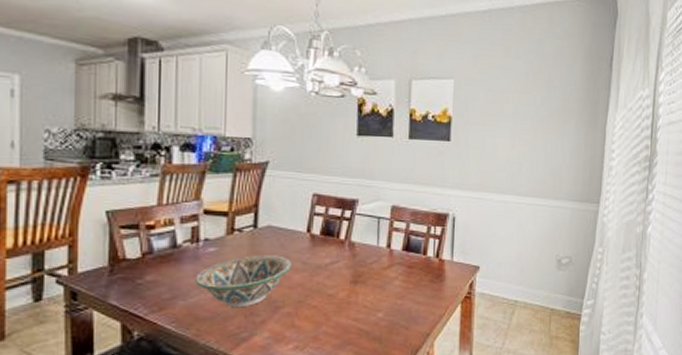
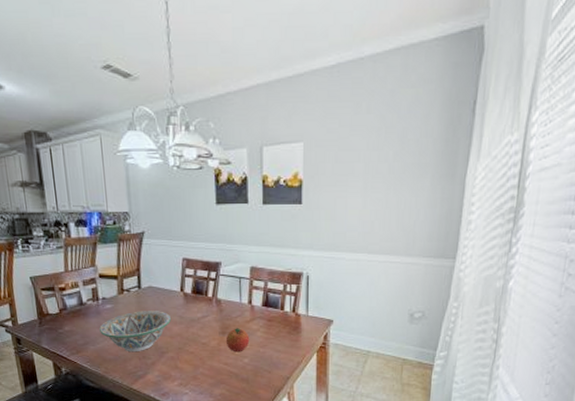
fruit: none [357,276,386,305] -> present [225,328,250,352]

